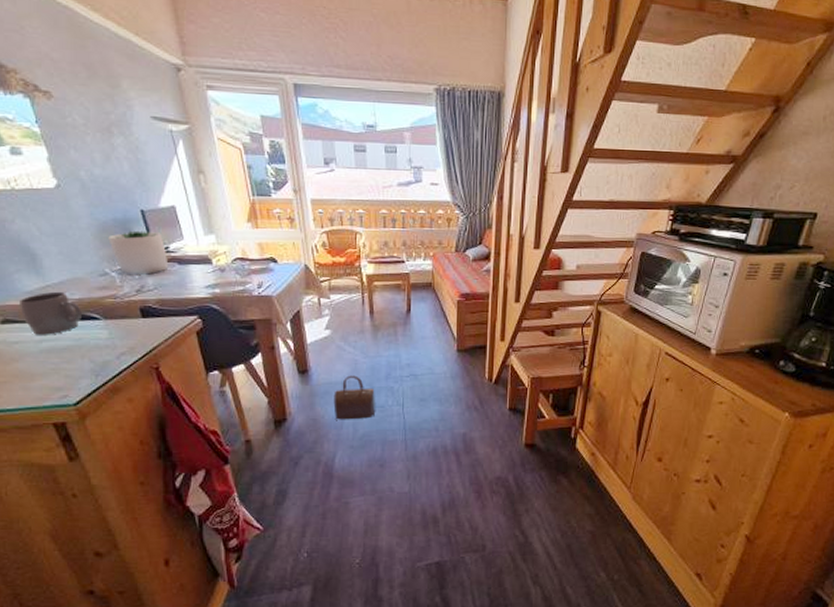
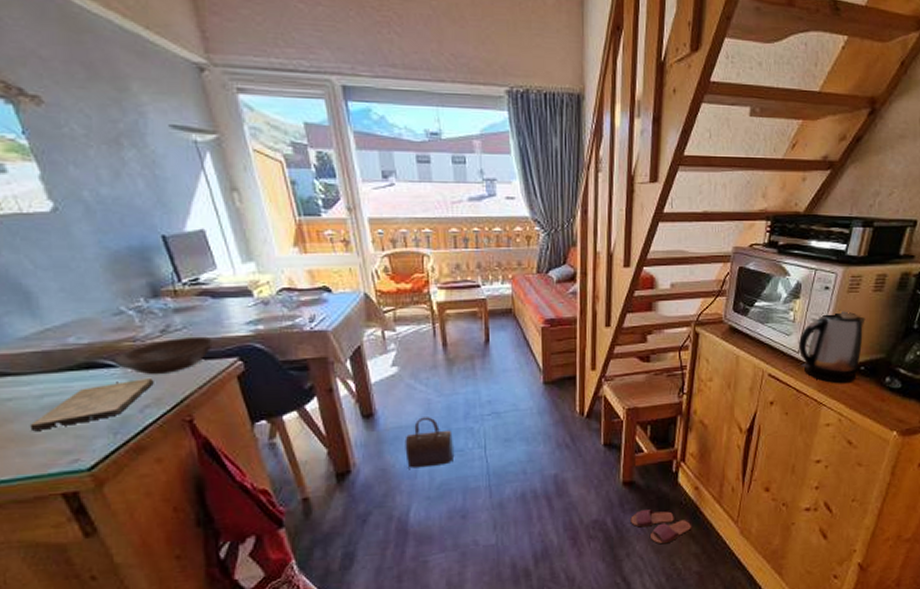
mug: present [20,291,82,335] -> none [11,335,93,389]
cutting board: none [31,329,129,371] -> present [29,377,154,432]
bowl: none [99,296,178,328] -> present [115,336,213,375]
planter: present [108,230,169,275] -> none [122,260,200,312]
slippers: none [530,471,588,503] -> present [630,509,692,545]
kettle: none [696,296,762,365] -> present [799,311,866,384]

